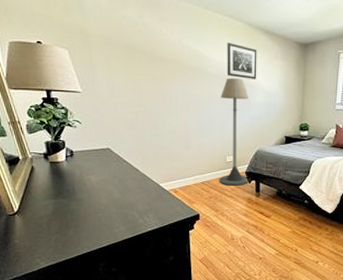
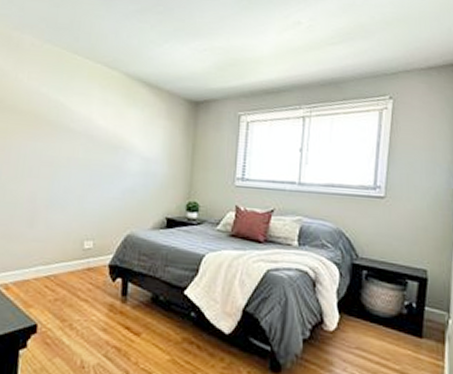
floor lamp: present [219,78,251,186] -> none [70,137,120,285]
wall art: present [227,43,257,79] -> none [94,94,135,141]

